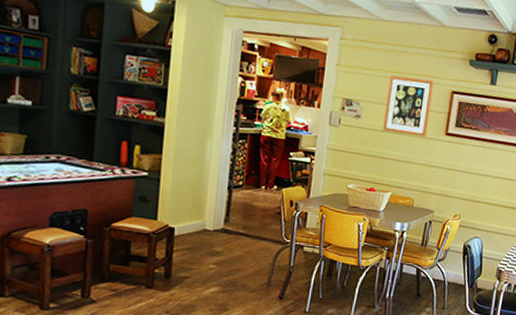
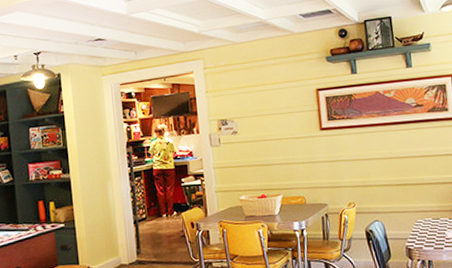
wall art: present [383,75,434,137] -> none [255,84,302,140]

